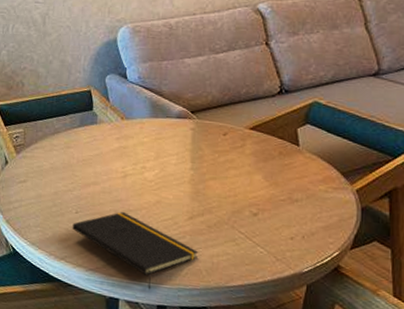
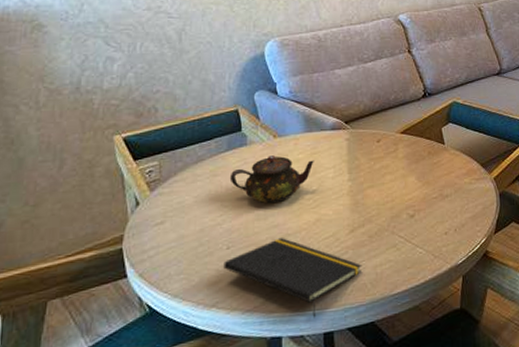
teapot: none [80,136,158,180] -> present [229,155,314,204]

